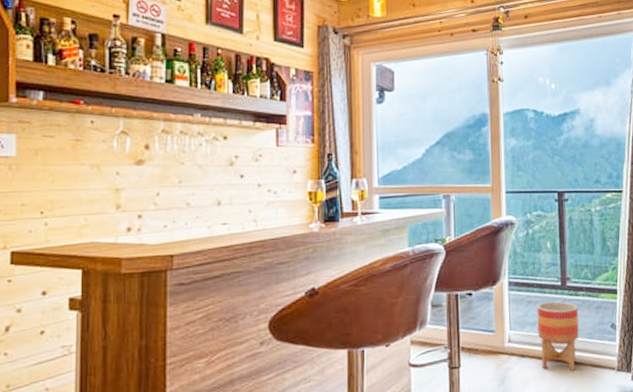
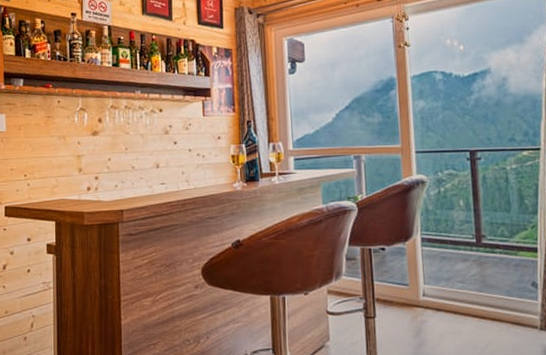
planter: present [537,301,579,371] -> none [451,258,497,327]

